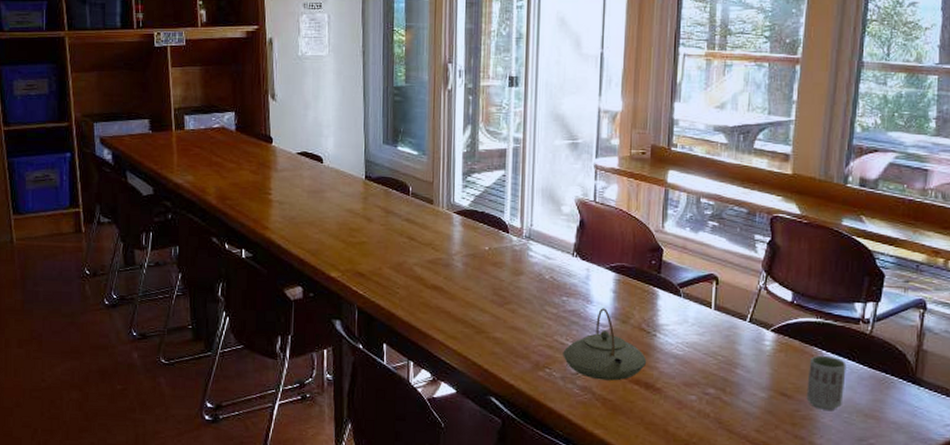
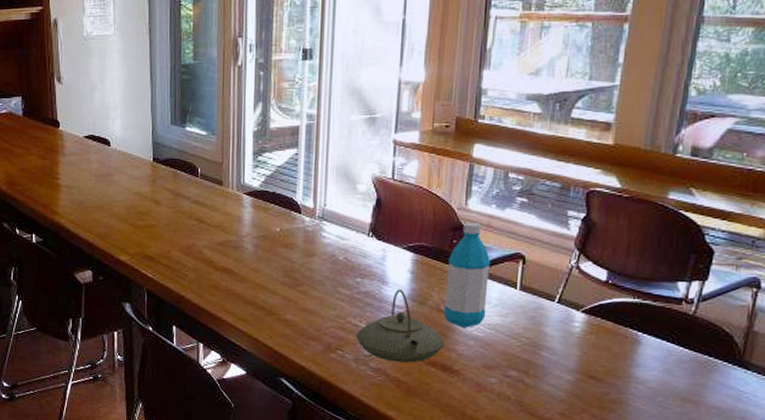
water bottle: none [645,243,688,346] -> present [444,221,491,328]
cup: present [806,355,847,410] -> none [617,337,665,394]

